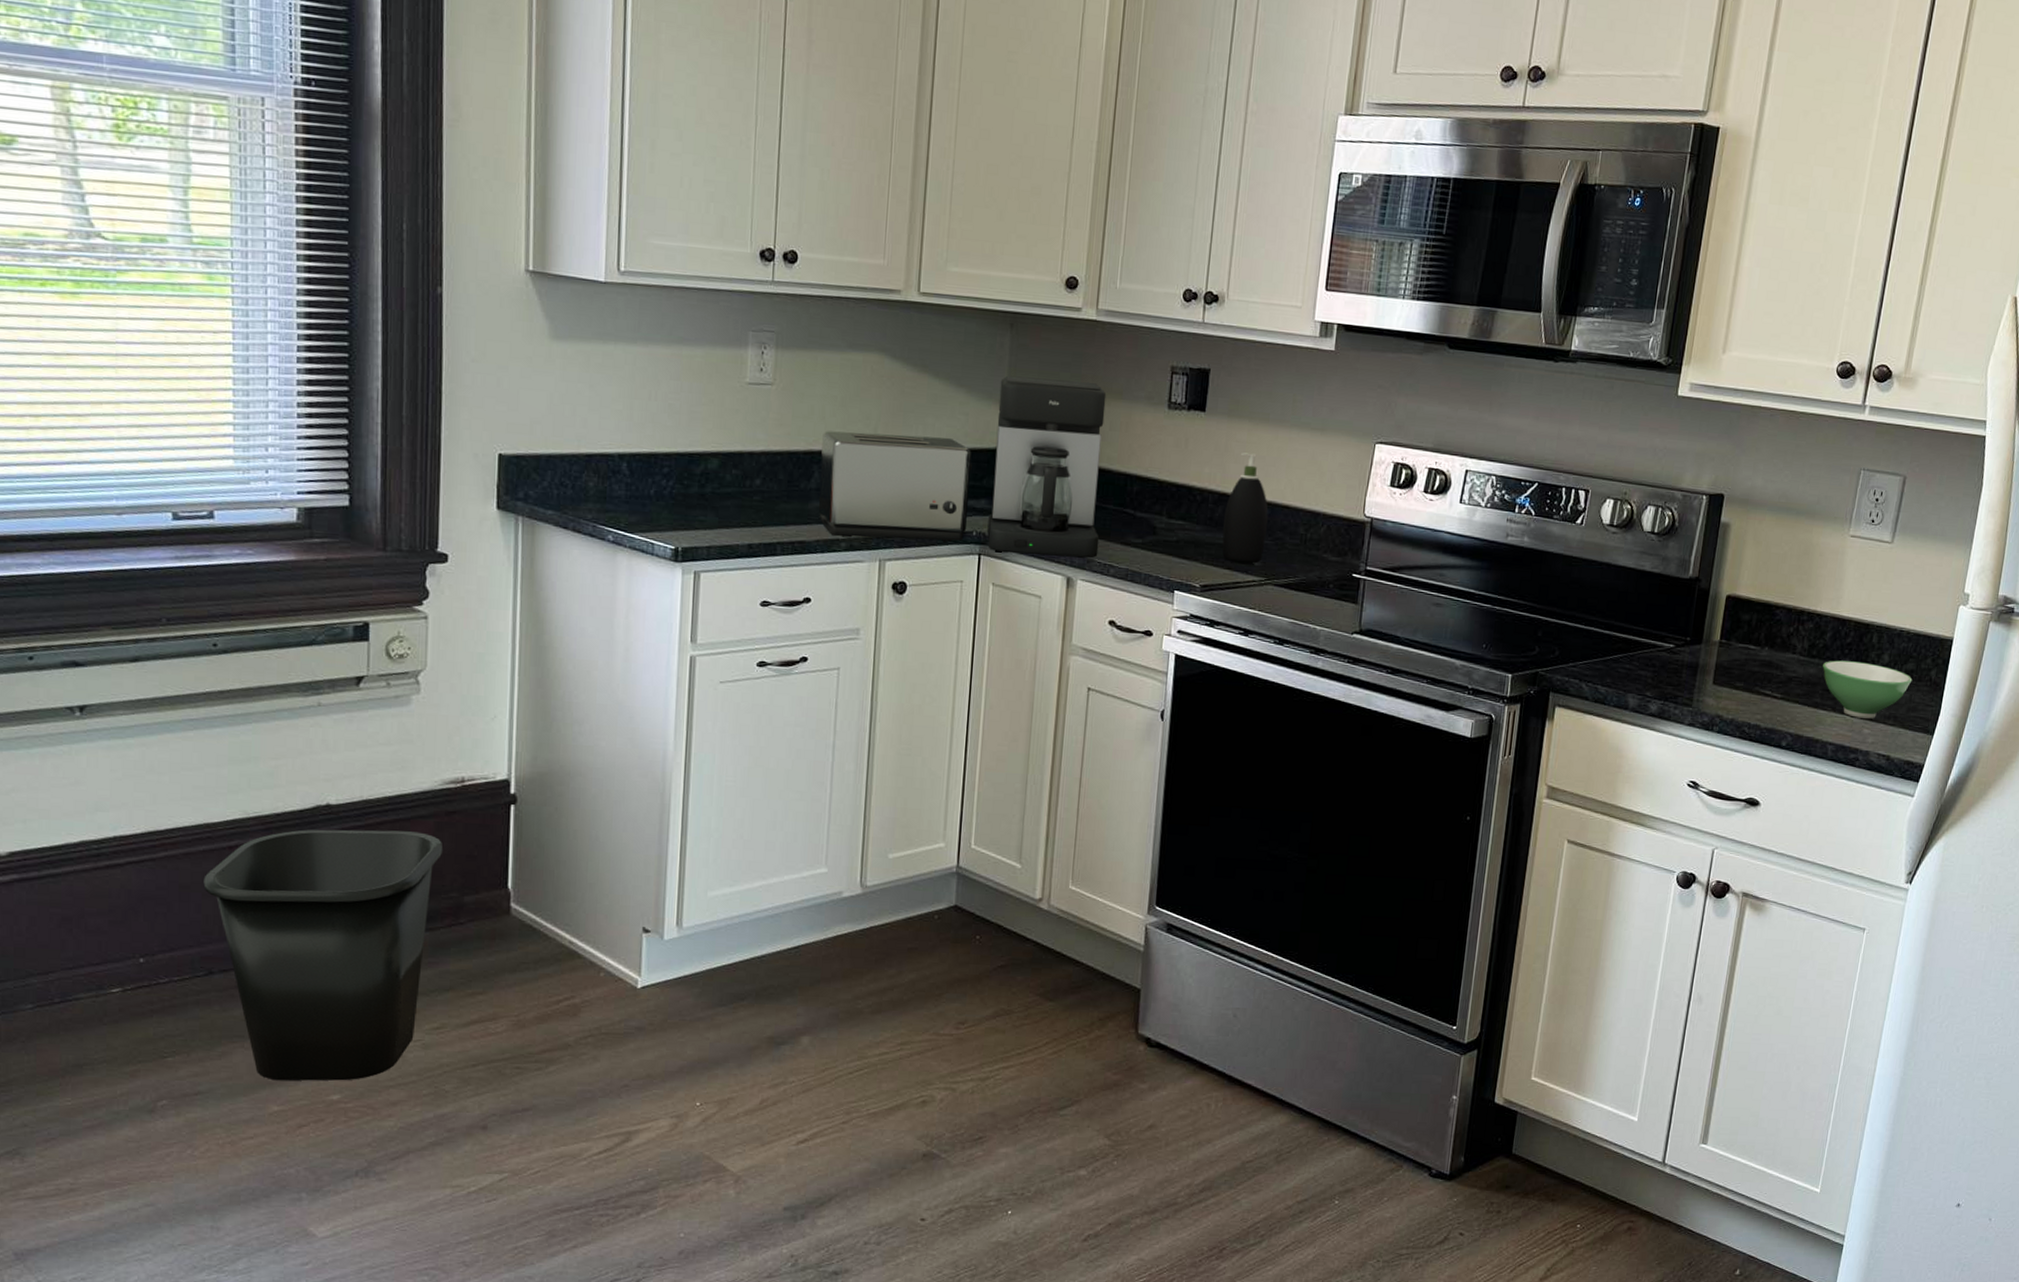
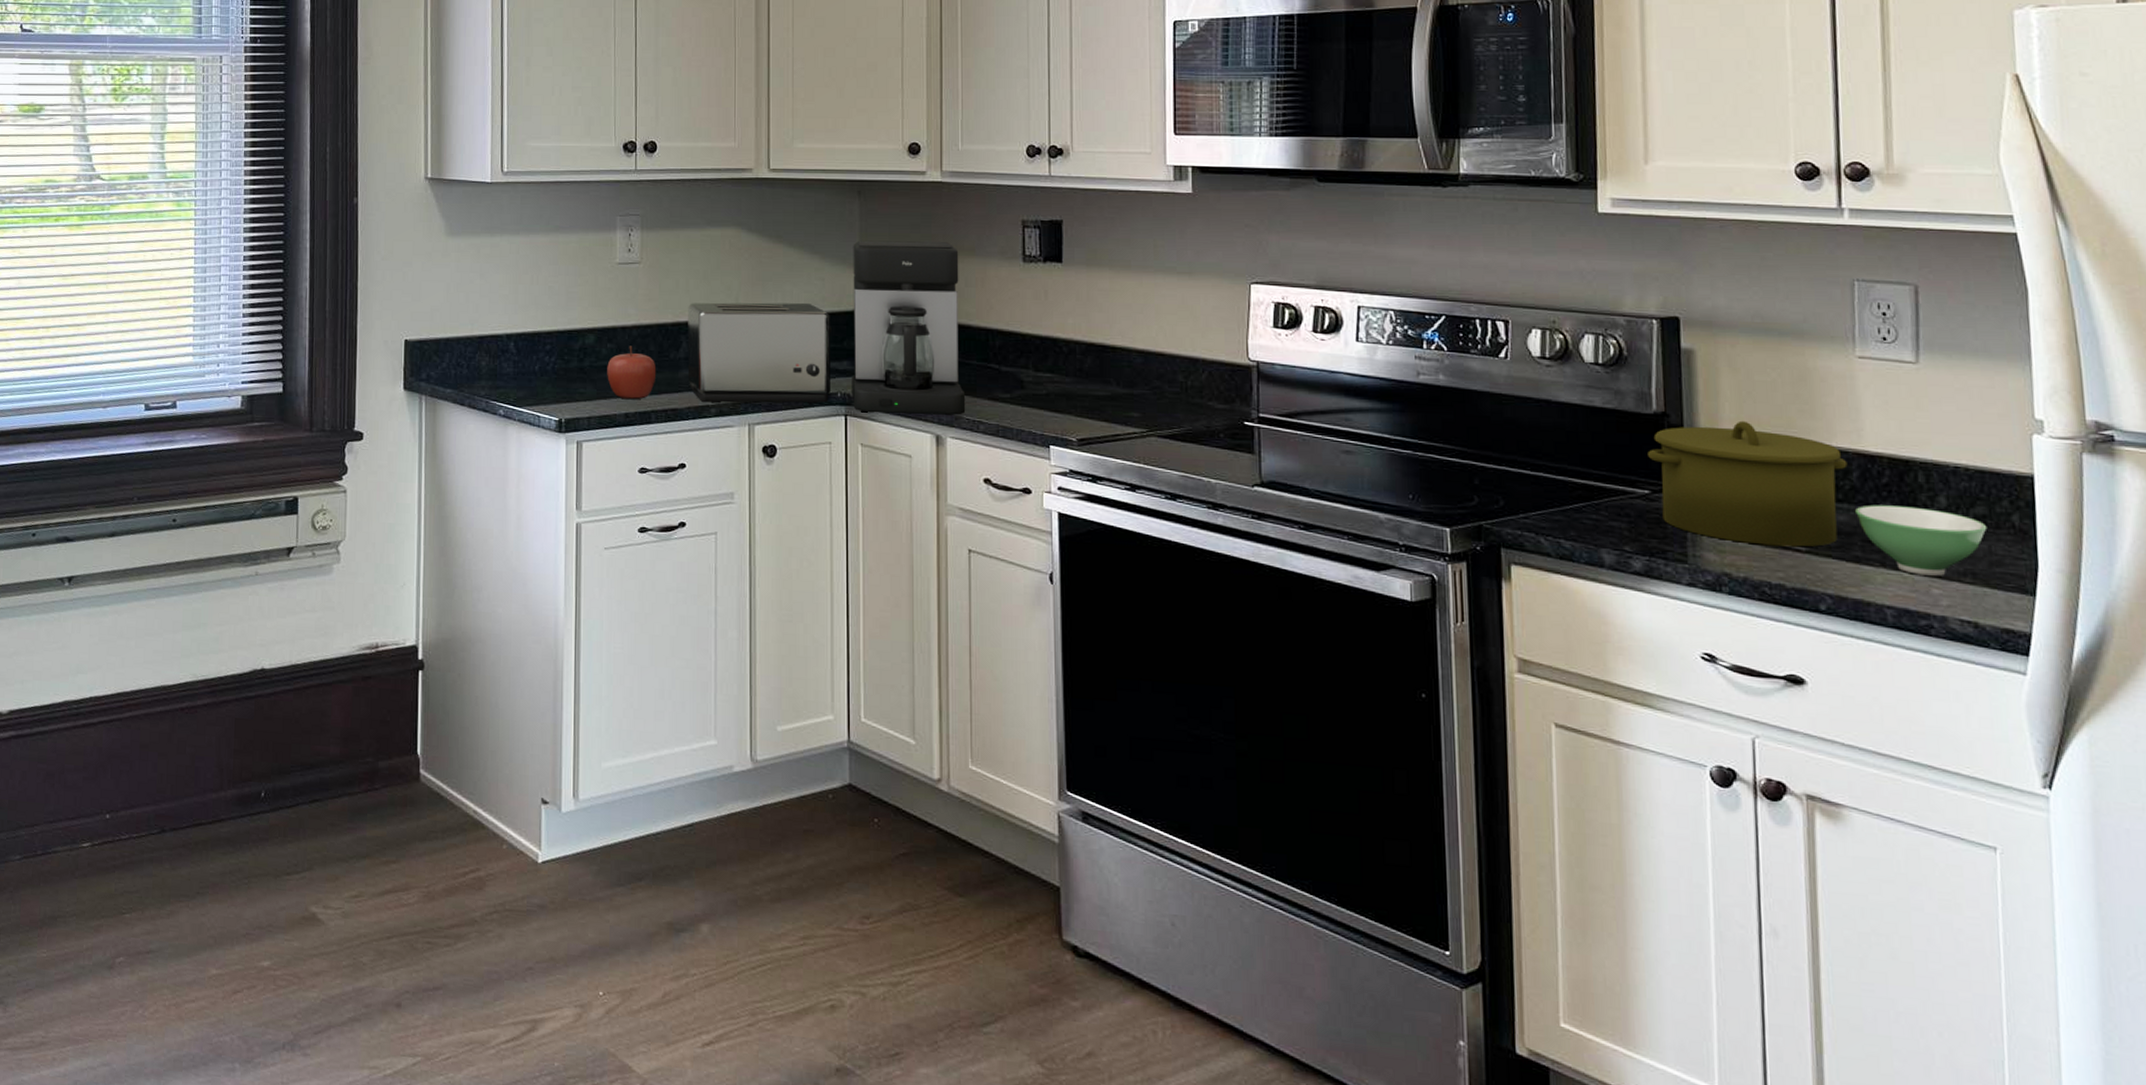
waste bin: present [203,829,443,1081] -> none [159,692,360,947]
fruit: none [730,473,785,531] -> present [607,346,657,400]
soap dispenser: present [1222,452,1268,565] -> none [1095,301,1142,416]
cooking pot: none [1678,587,1825,695] -> present [1648,420,1848,547]

